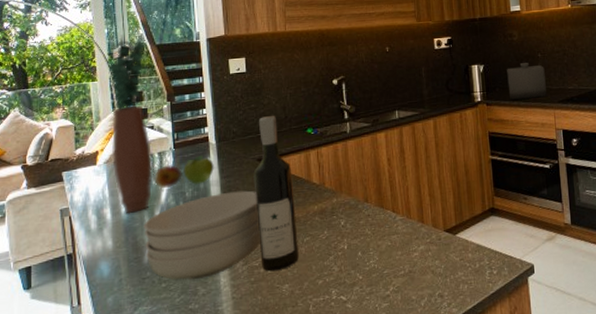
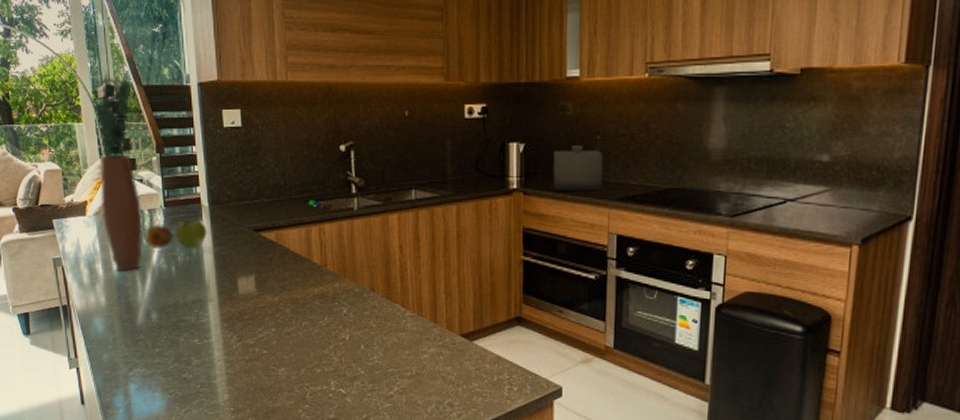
bowl: present [144,190,261,280] -> none [135,261,257,349]
bottle: present [253,116,299,272] -> none [249,181,296,353]

